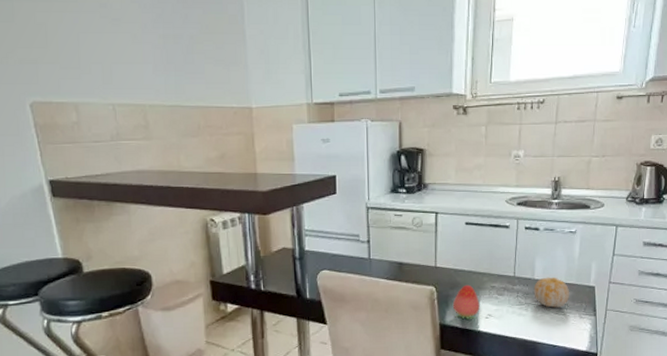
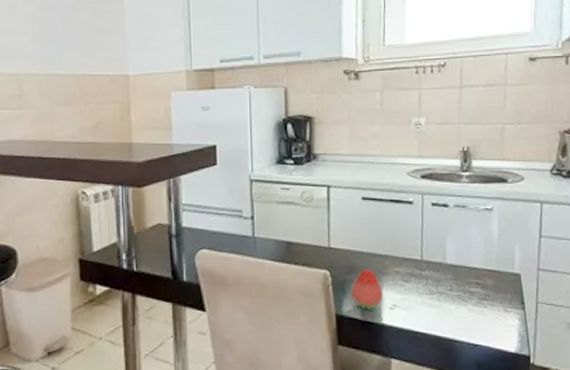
fruit: present [533,277,570,308] -> none [446,261,491,298]

